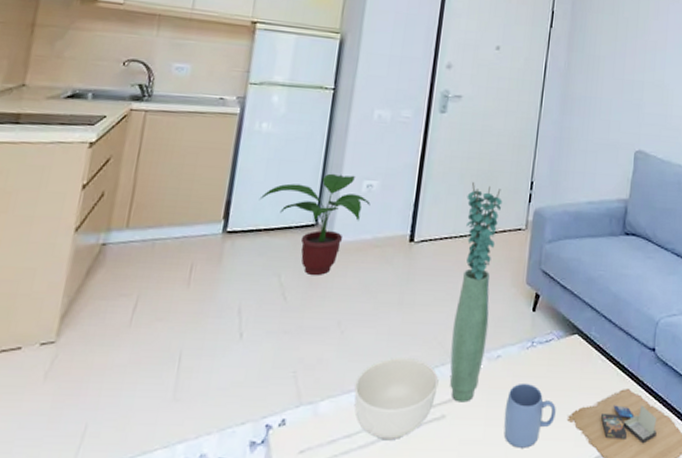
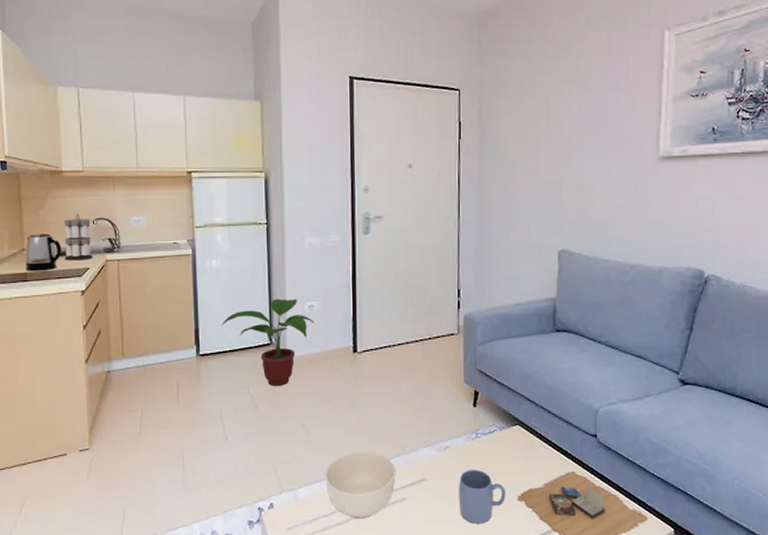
kettle: none [20,68,76,114] -> present [25,233,62,271]
spice rack: none [76,51,121,106] -> present [64,214,93,261]
vase: present [449,181,503,403] -> none [399,294,434,487]

